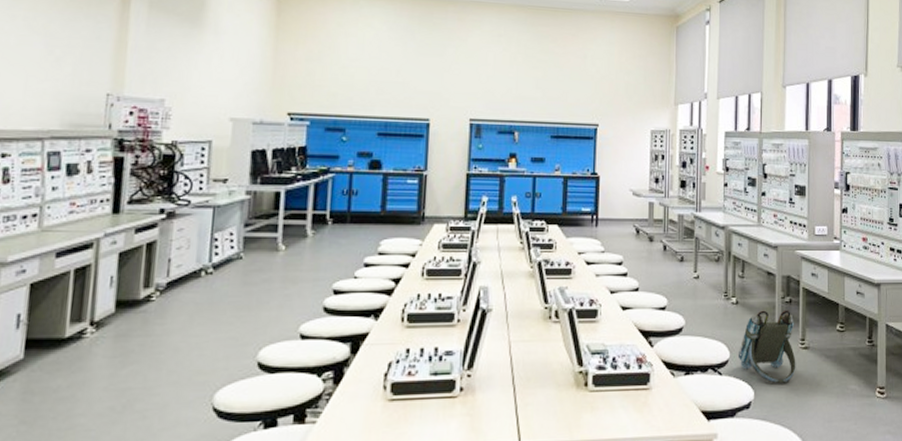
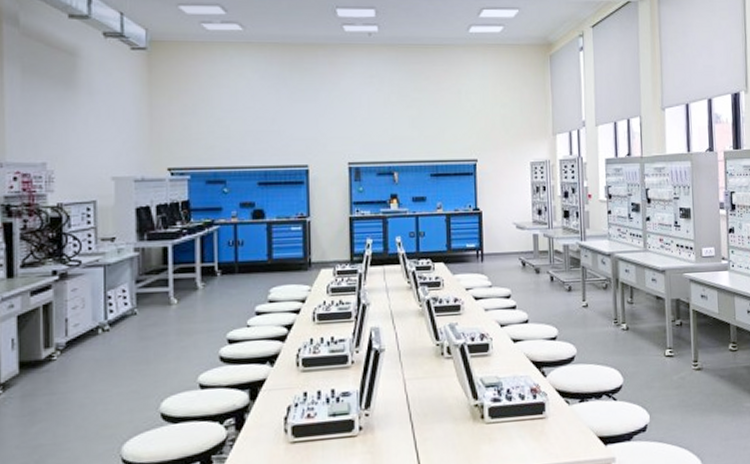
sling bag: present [737,310,796,383] -> none [631,332,690,406]

